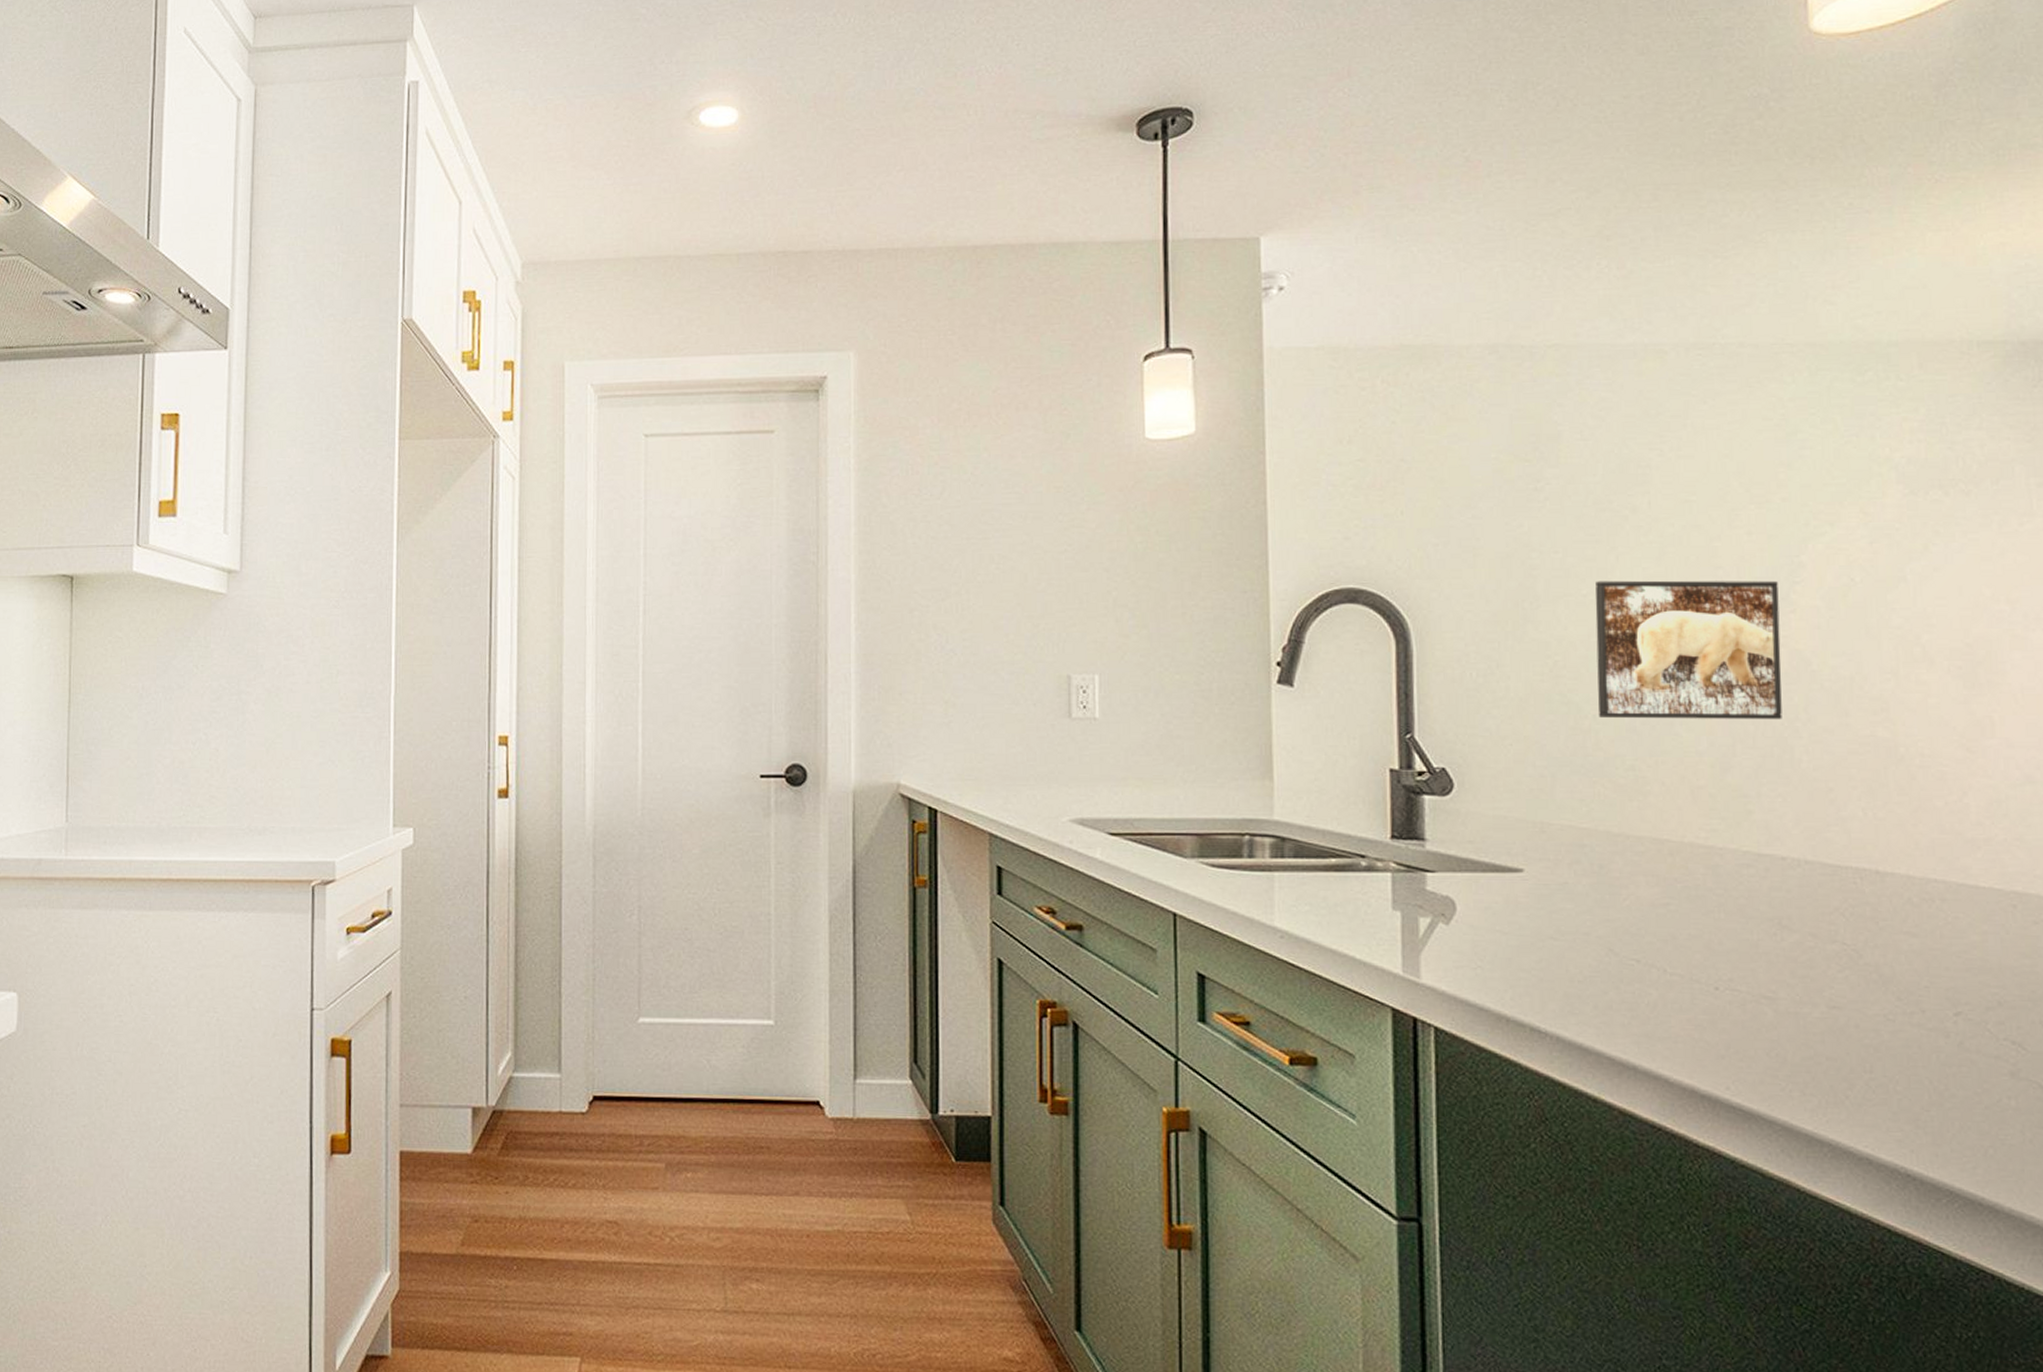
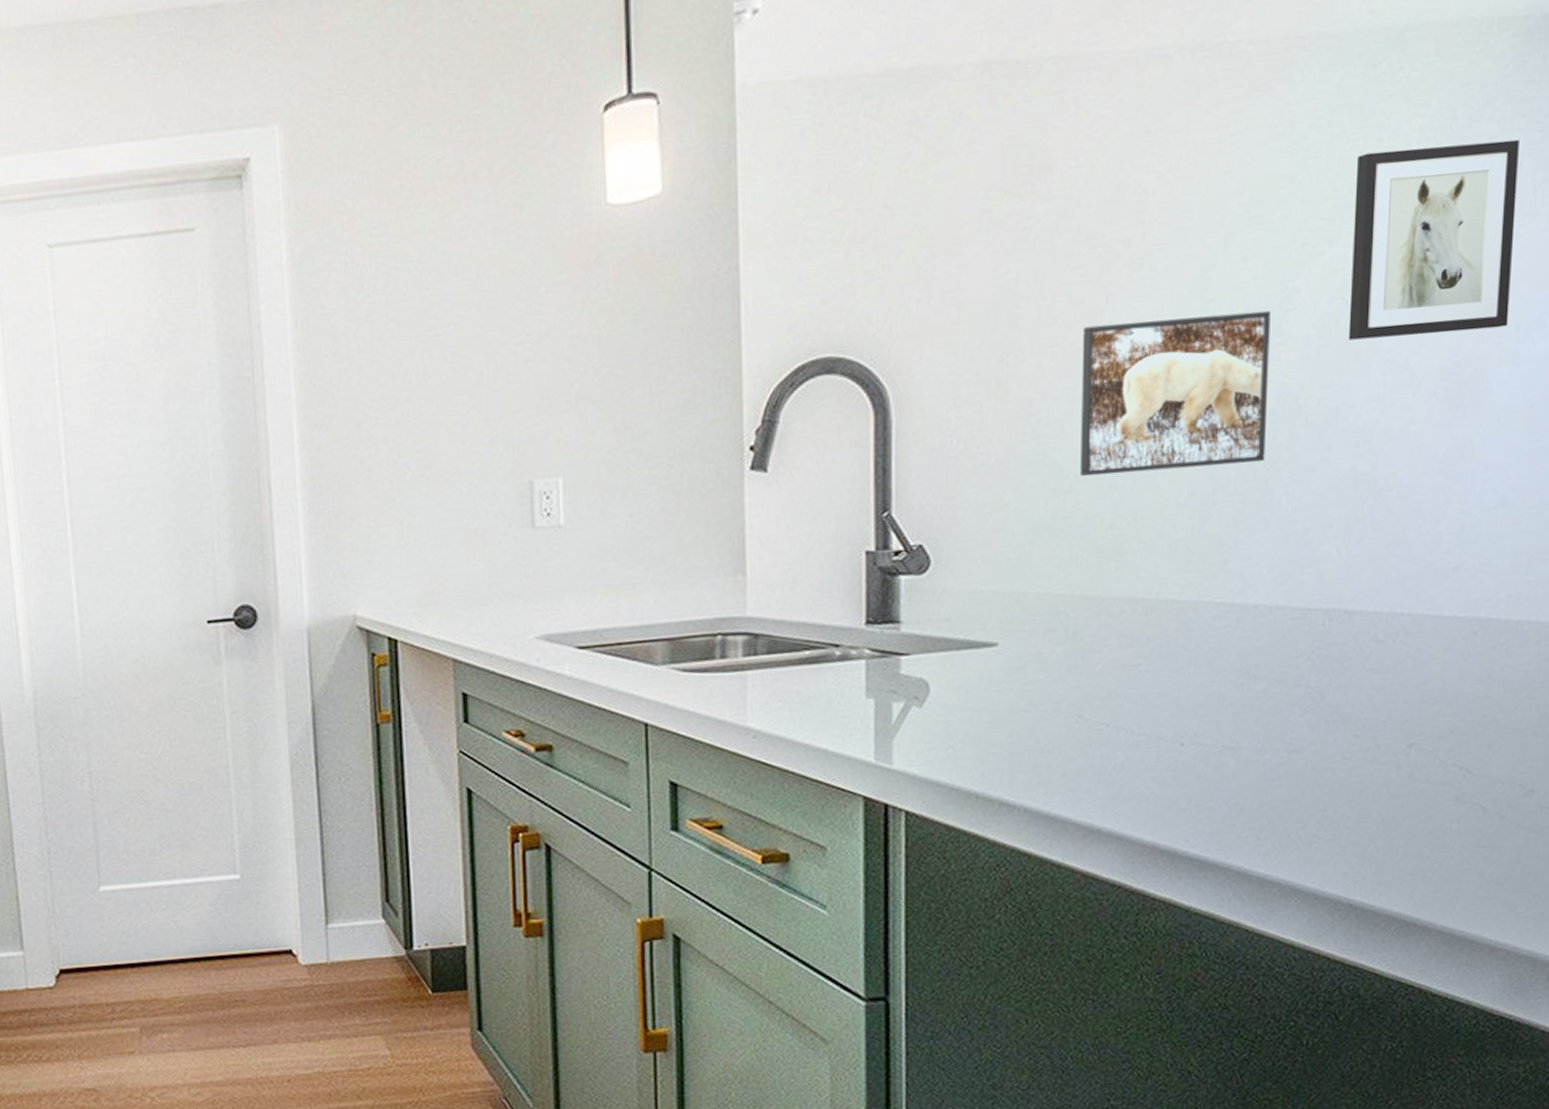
wall art: none [1851,447,2016,616] -> present [1348,139,1519,340]

